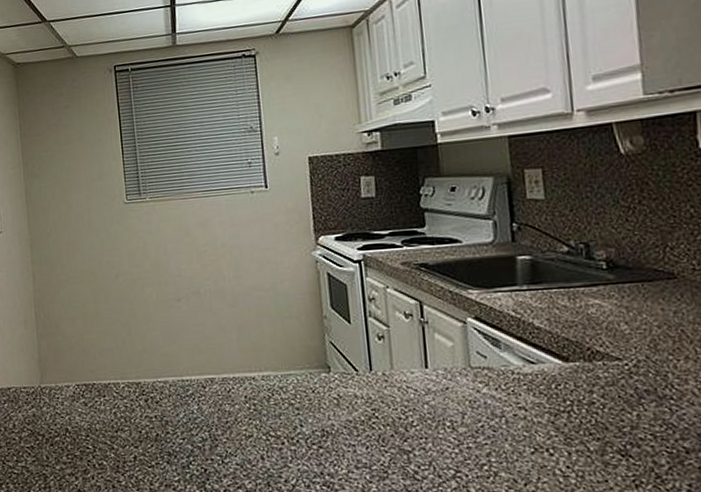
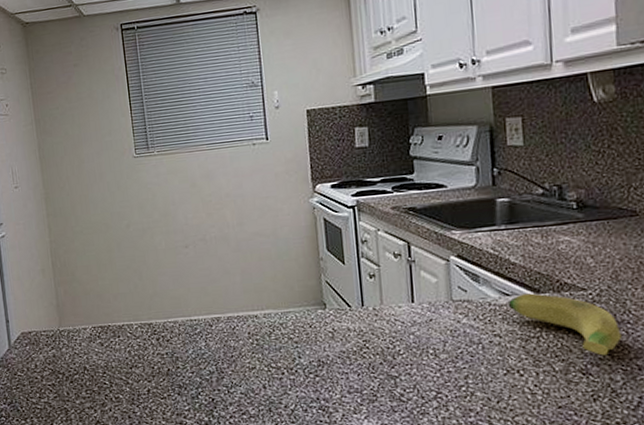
banana: none [532,361,665,435] -> present [507,293,622,356]

